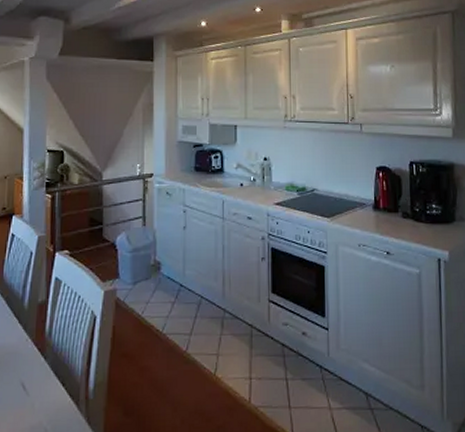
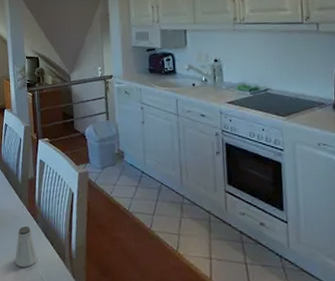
saltshaker: none [10,364,43,420] -> present [15,225,38,267]

